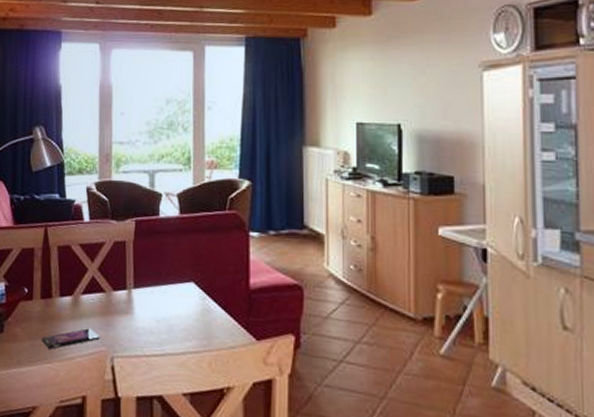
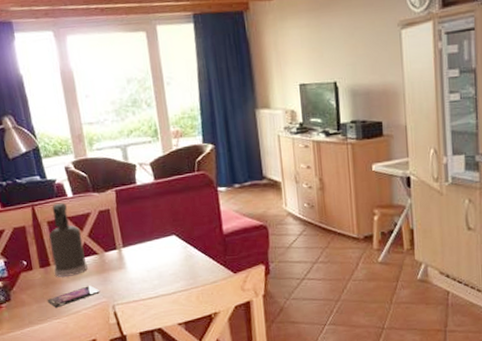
spray bottle: none [55,226,92,315] -> present [48,202,88,278]

